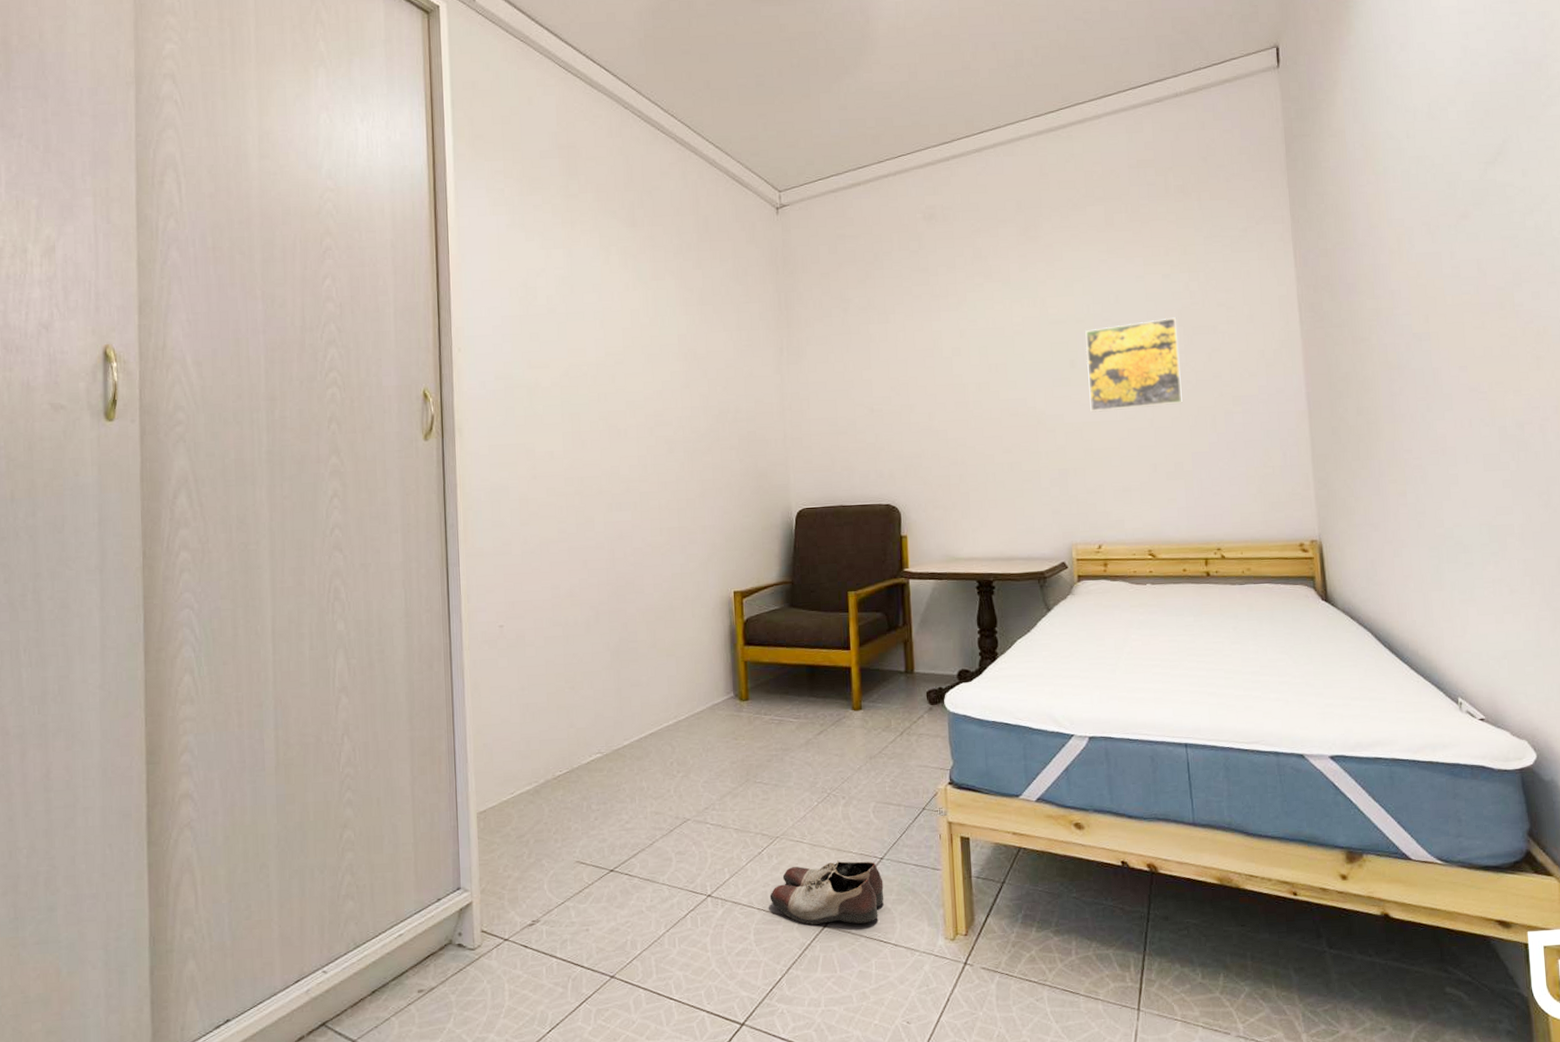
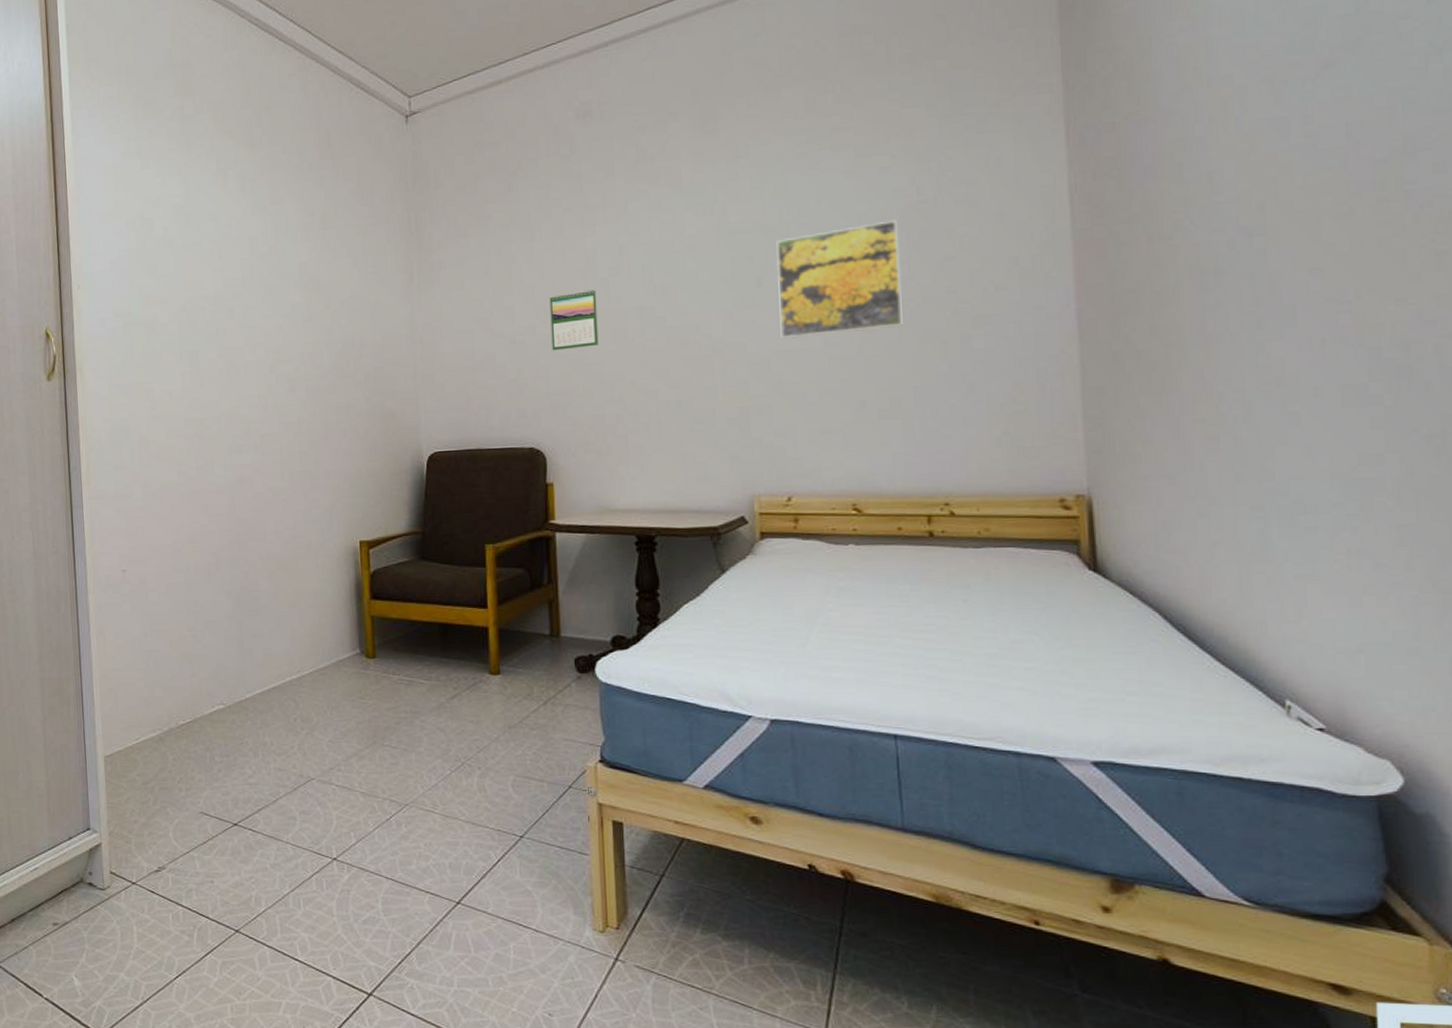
shoe: present [769,860,884,926] -> none [398,835,524,904]
calendar: none [902,366,944,419] -> present [549,289,599,351]

